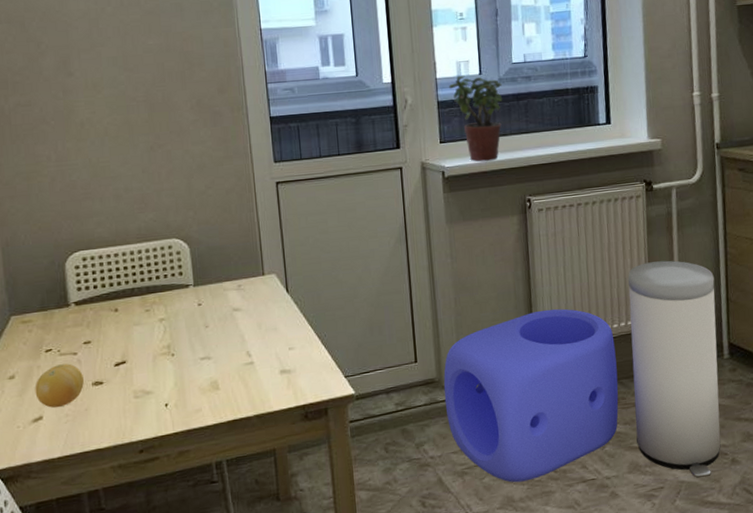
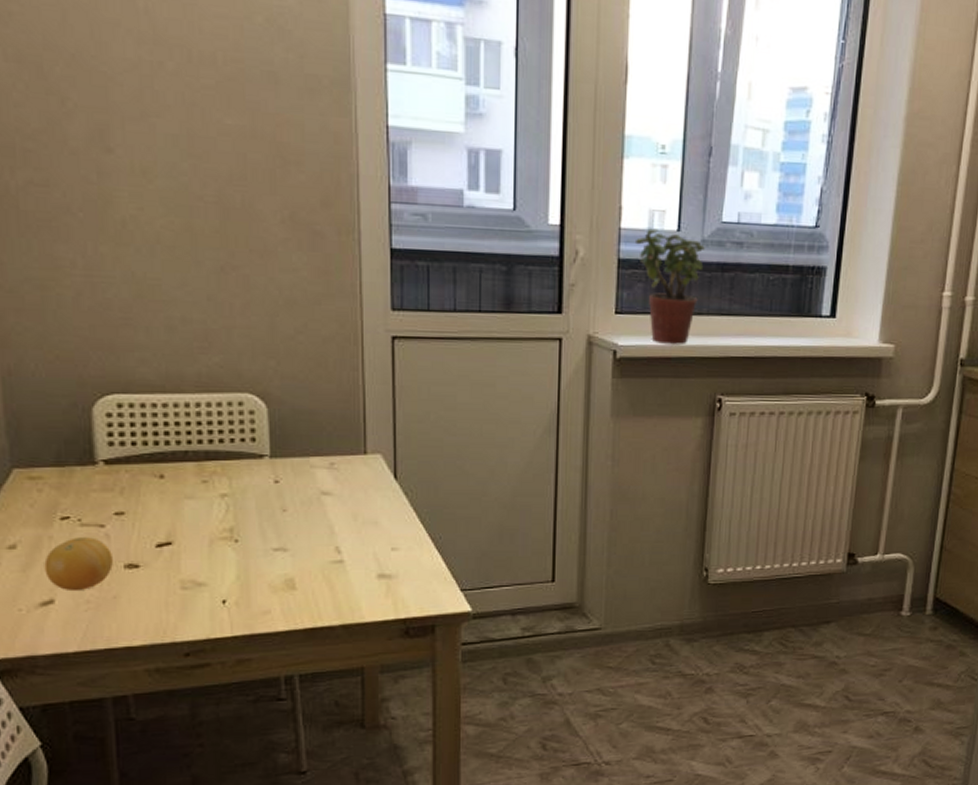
cat bed: present [443,309,619,483] -> none [584,536,800,732]
pedal bin: present [628,260,721,478] -> none [809,493,930,745]

